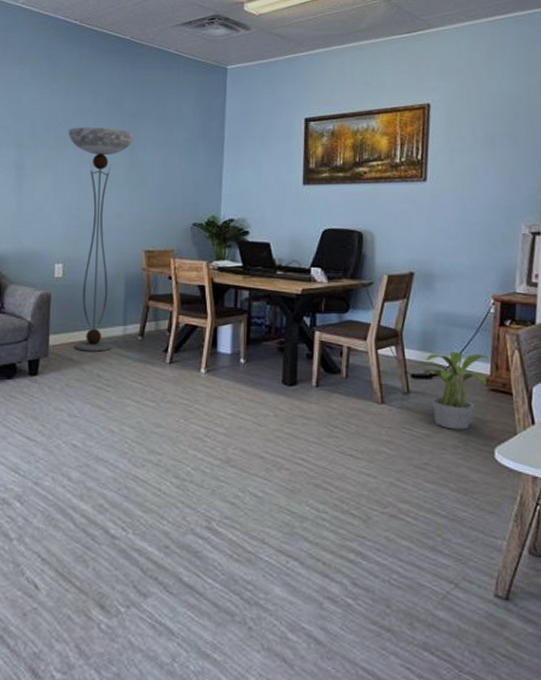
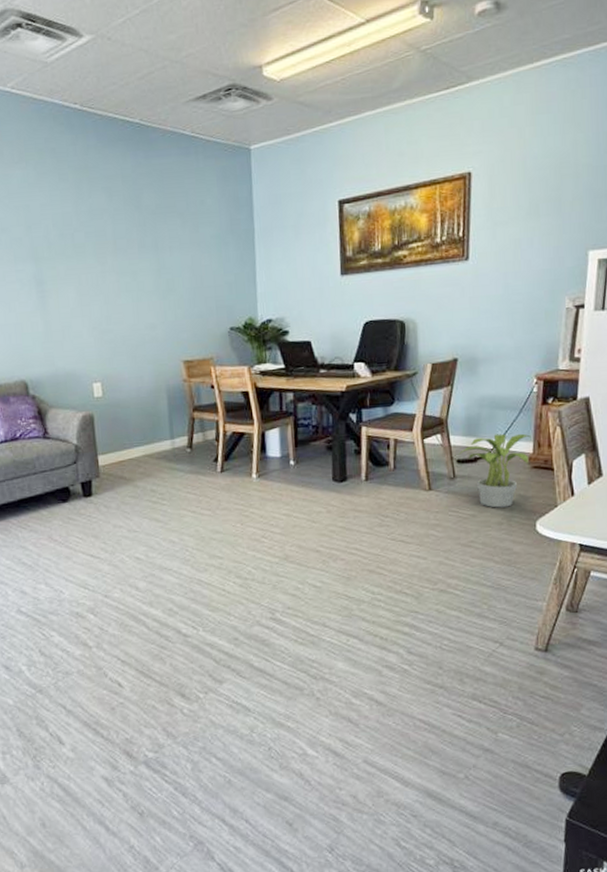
floor lamp: present [68,127,134,352] -> none [86,229,162,469]

